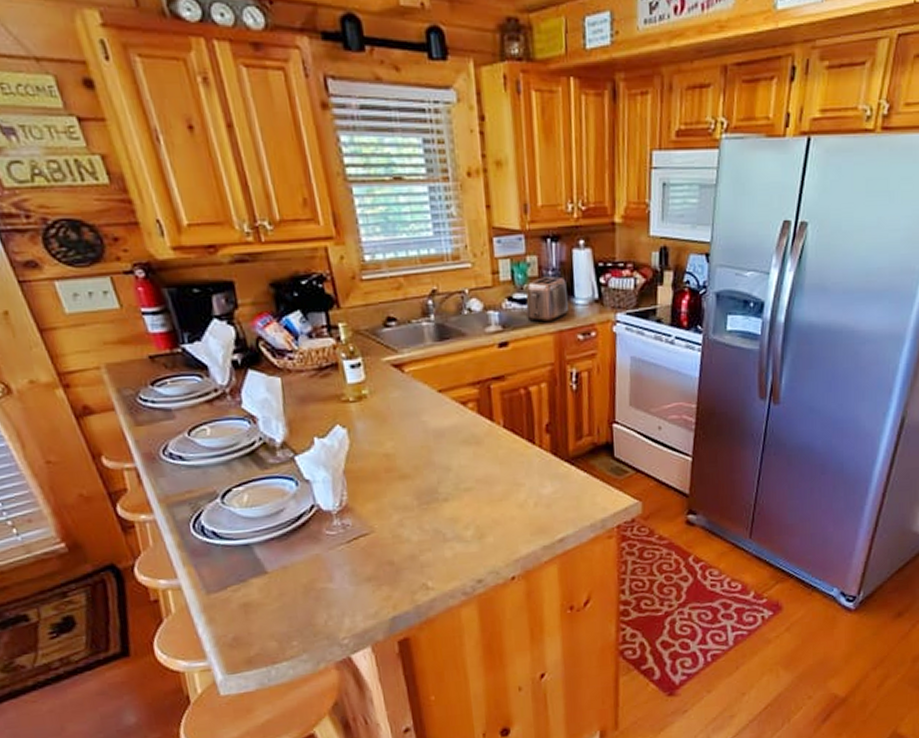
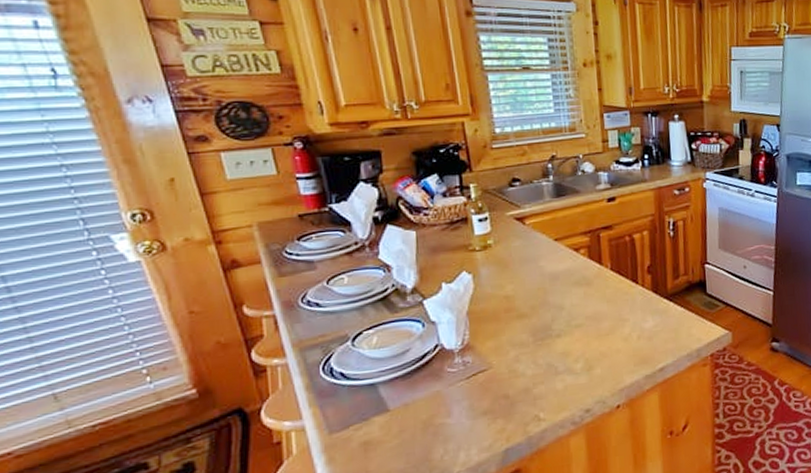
toaster: present [526,276,570,323] -> none [630,143,667,181]

